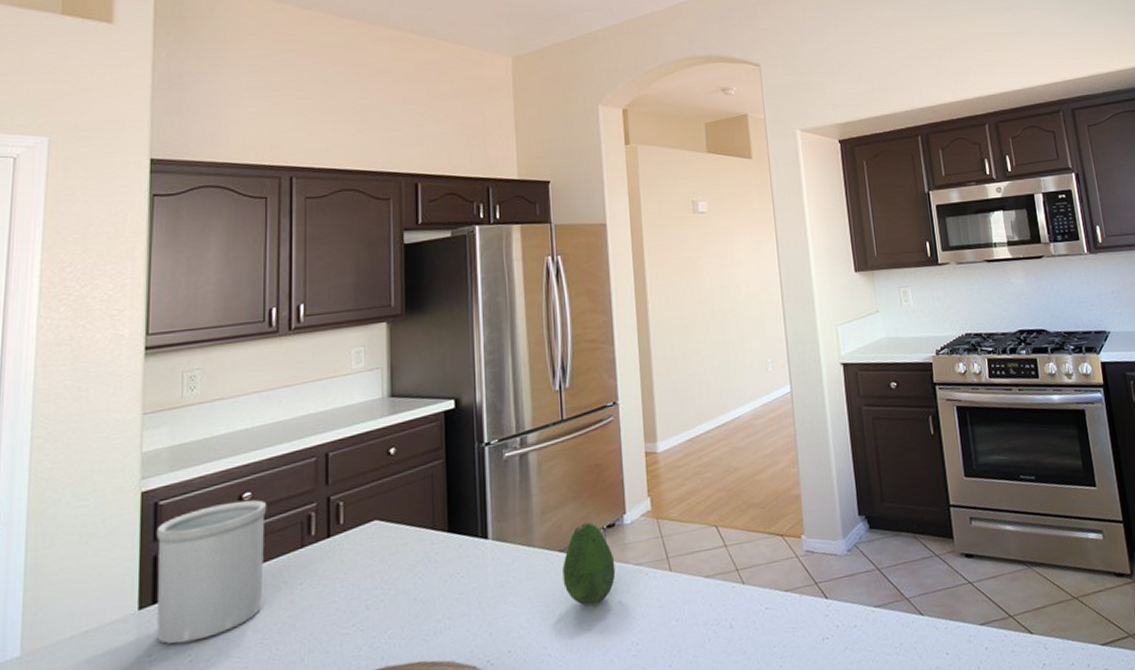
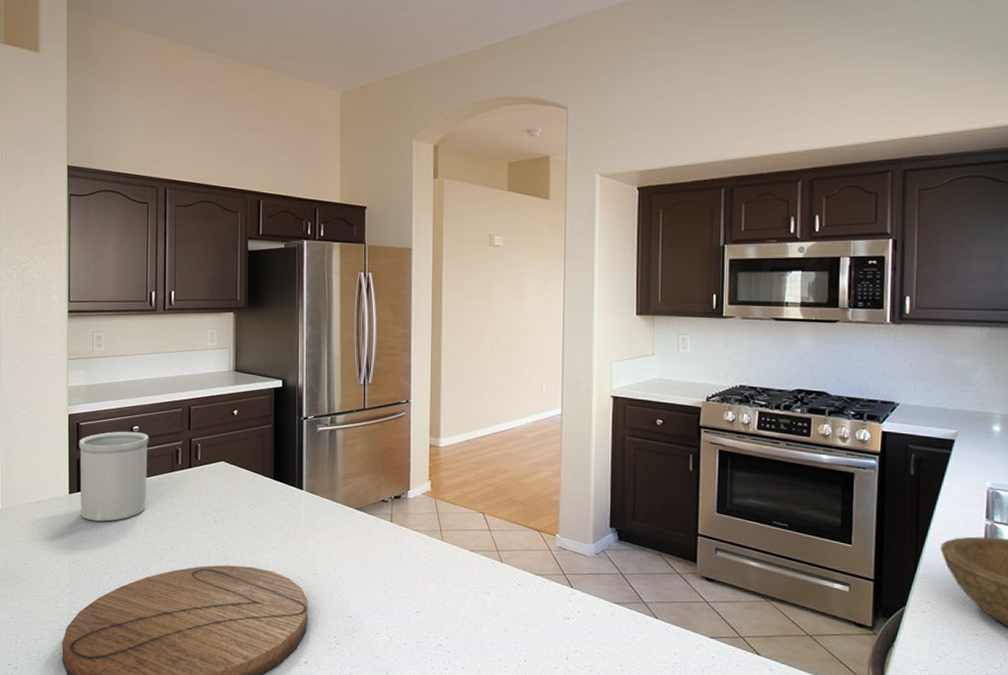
fruit: present [562,522,616,606] -> none [357,491,399,554]

